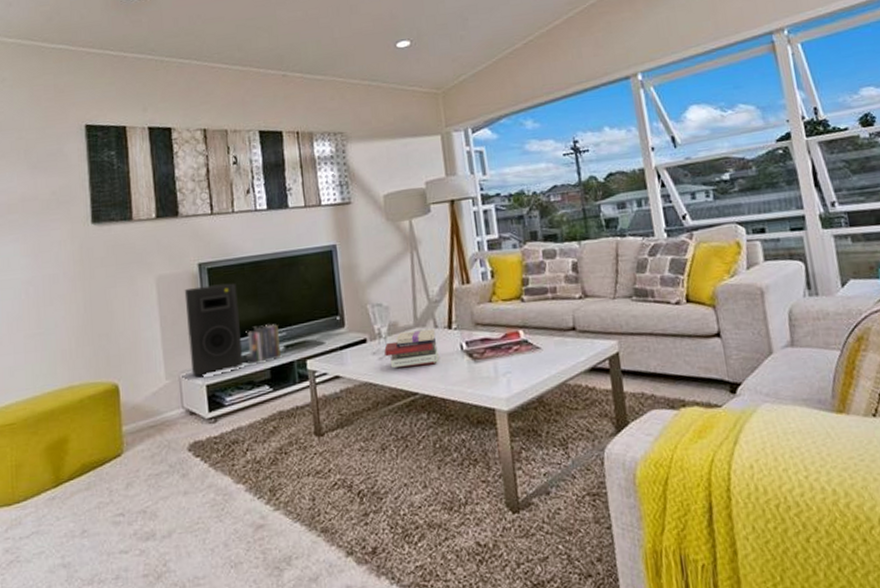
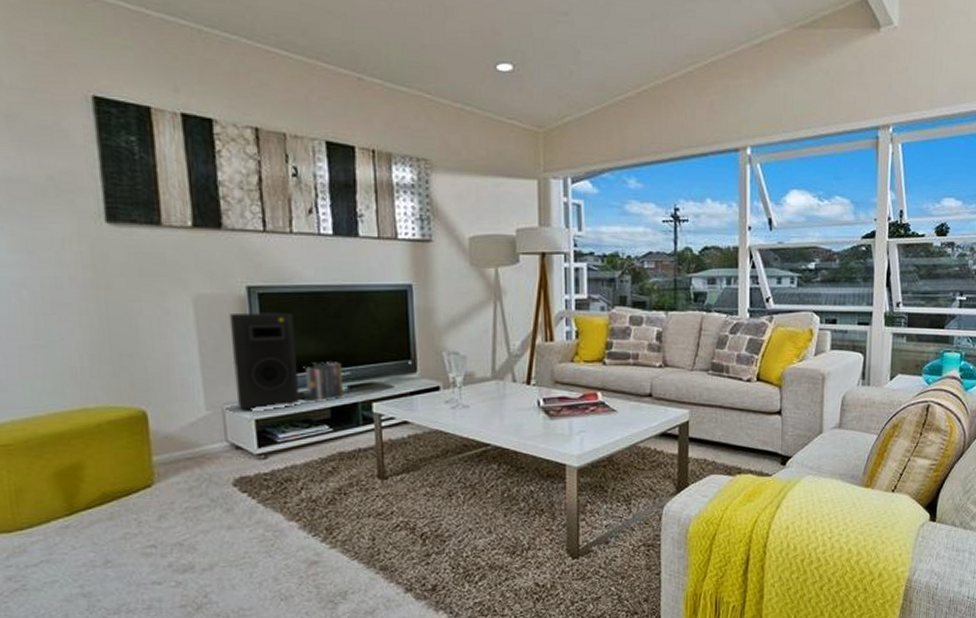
books: present [384,328,440,369] -> none [458,383,516,419]

